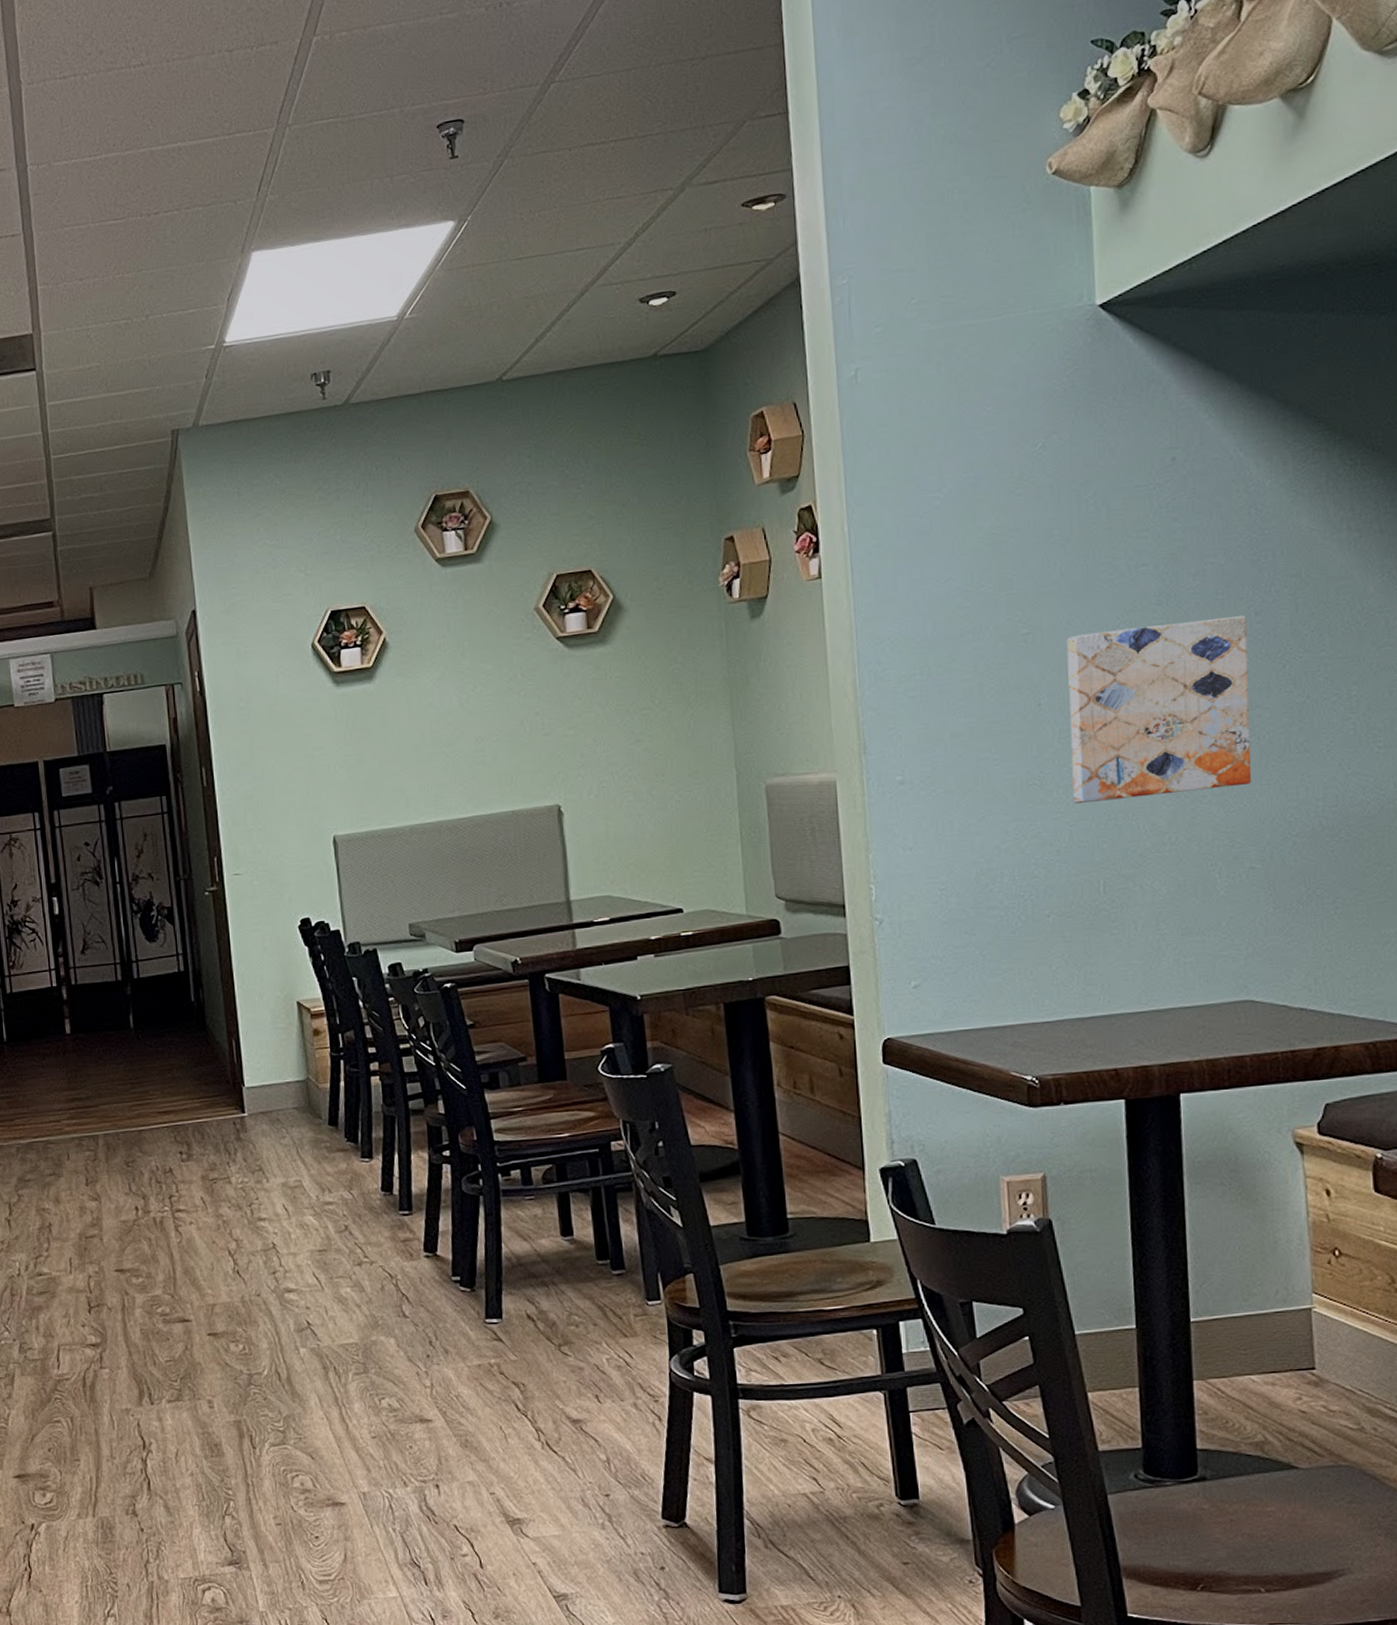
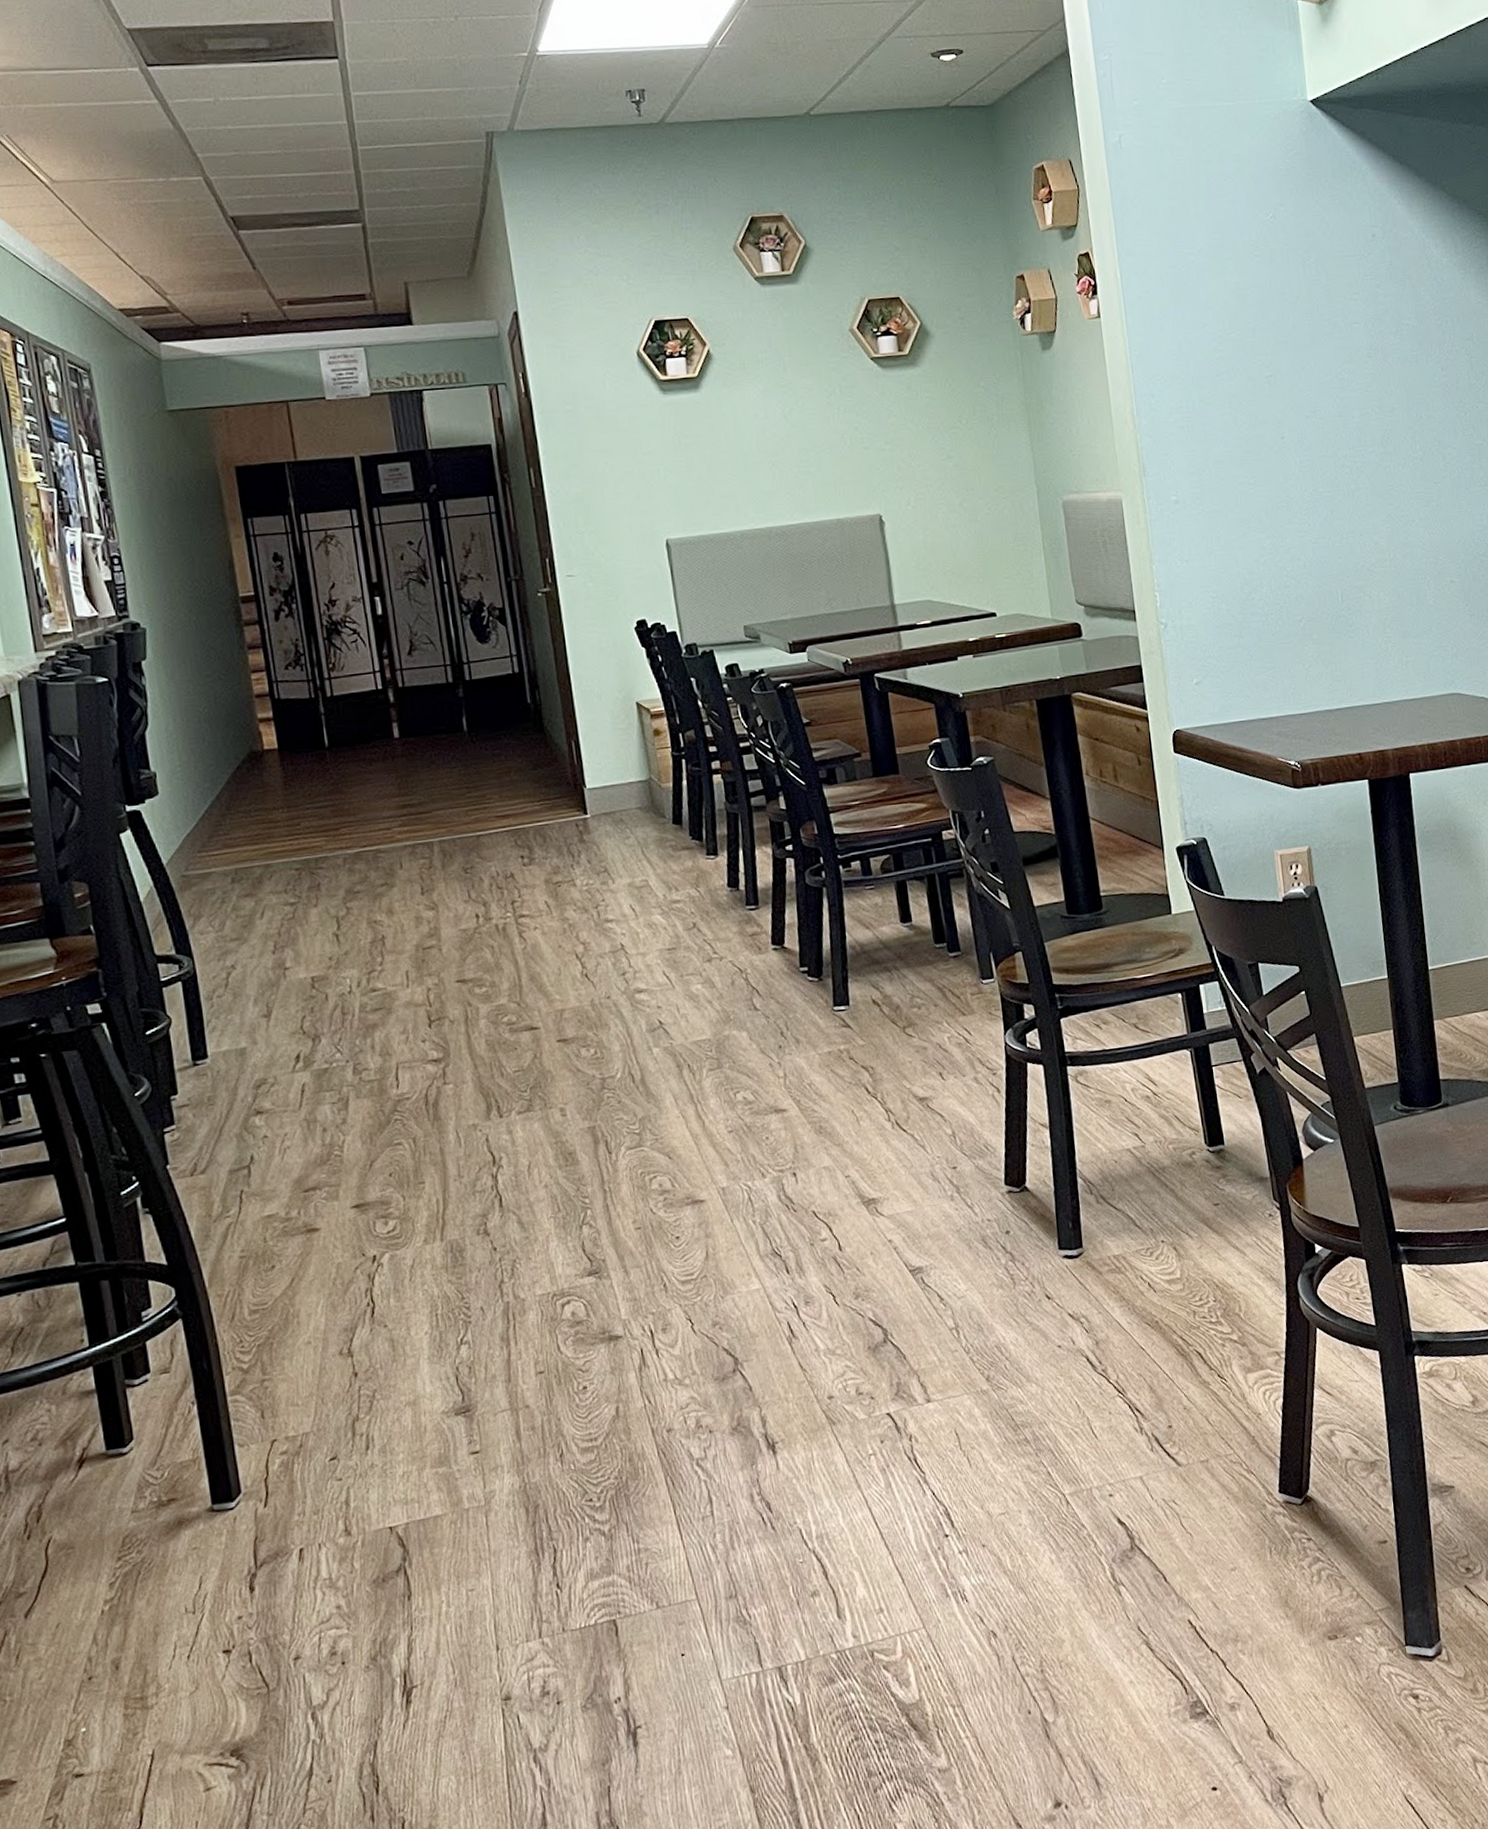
wall art: present [1066,615,1252,805] -> none [1301,369,1447,525]

